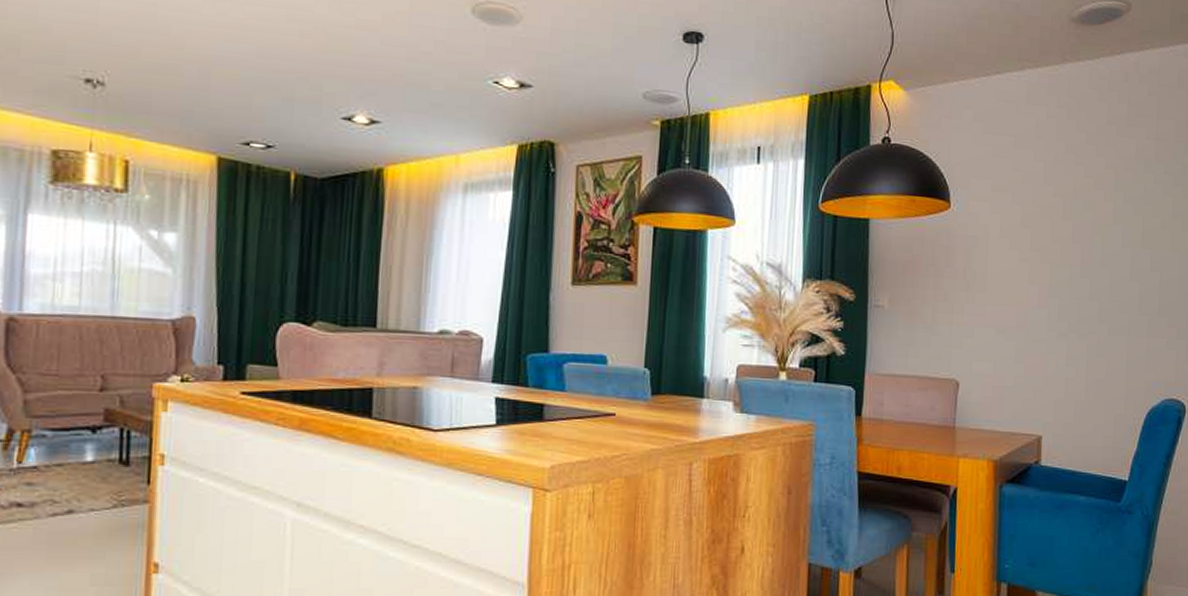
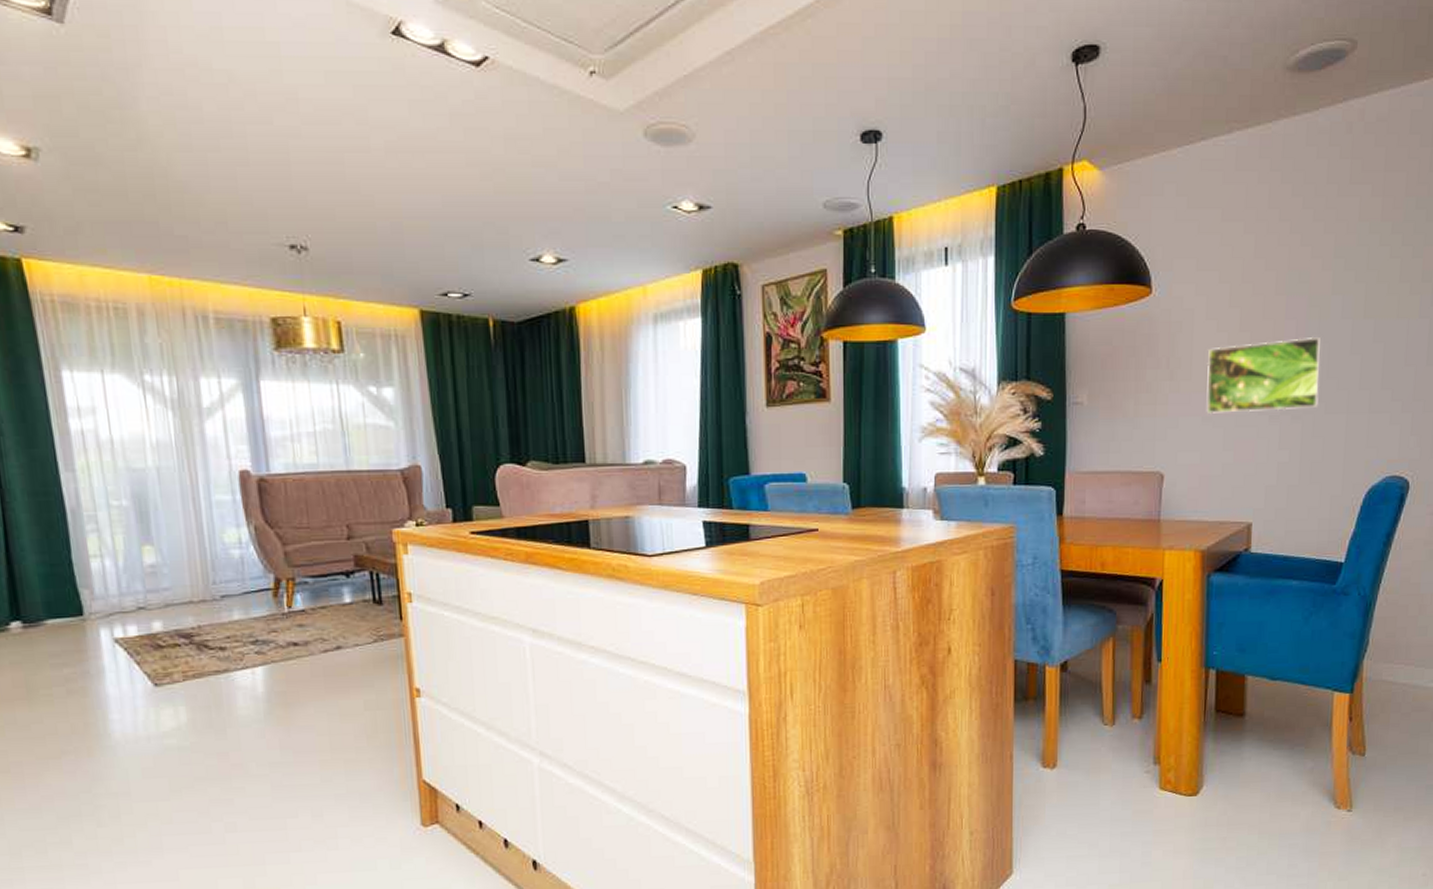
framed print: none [999,261,1104,329] -> present [1206,336,1321,415]

